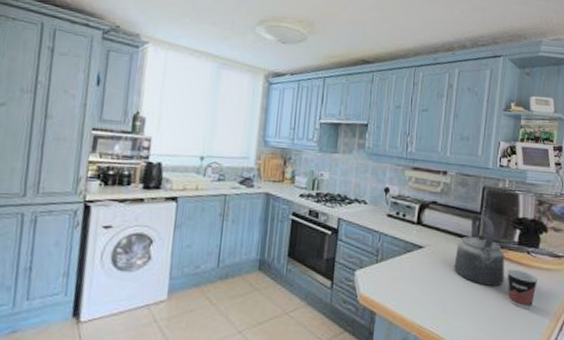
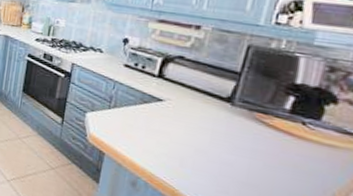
kettle: present [454,214,505,286] -> none [198,73,268,153]
cup: present [507,269,538,309] -> none [266,137,315,184]

